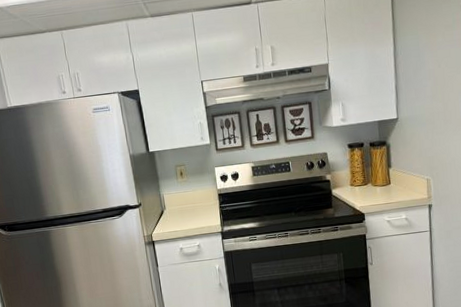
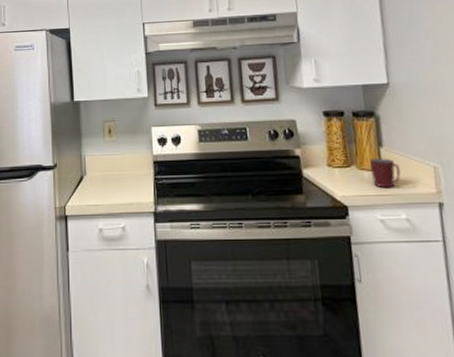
mug: none [381,176,404,198] -> present [370,158,401,189]

